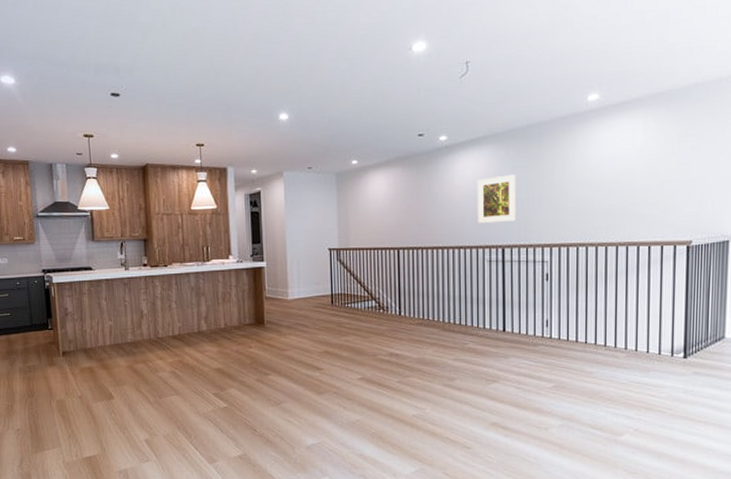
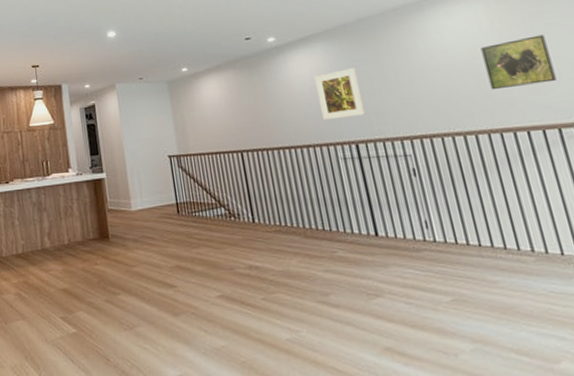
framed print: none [629,156,686,206] -> present [480,34,557,90]

